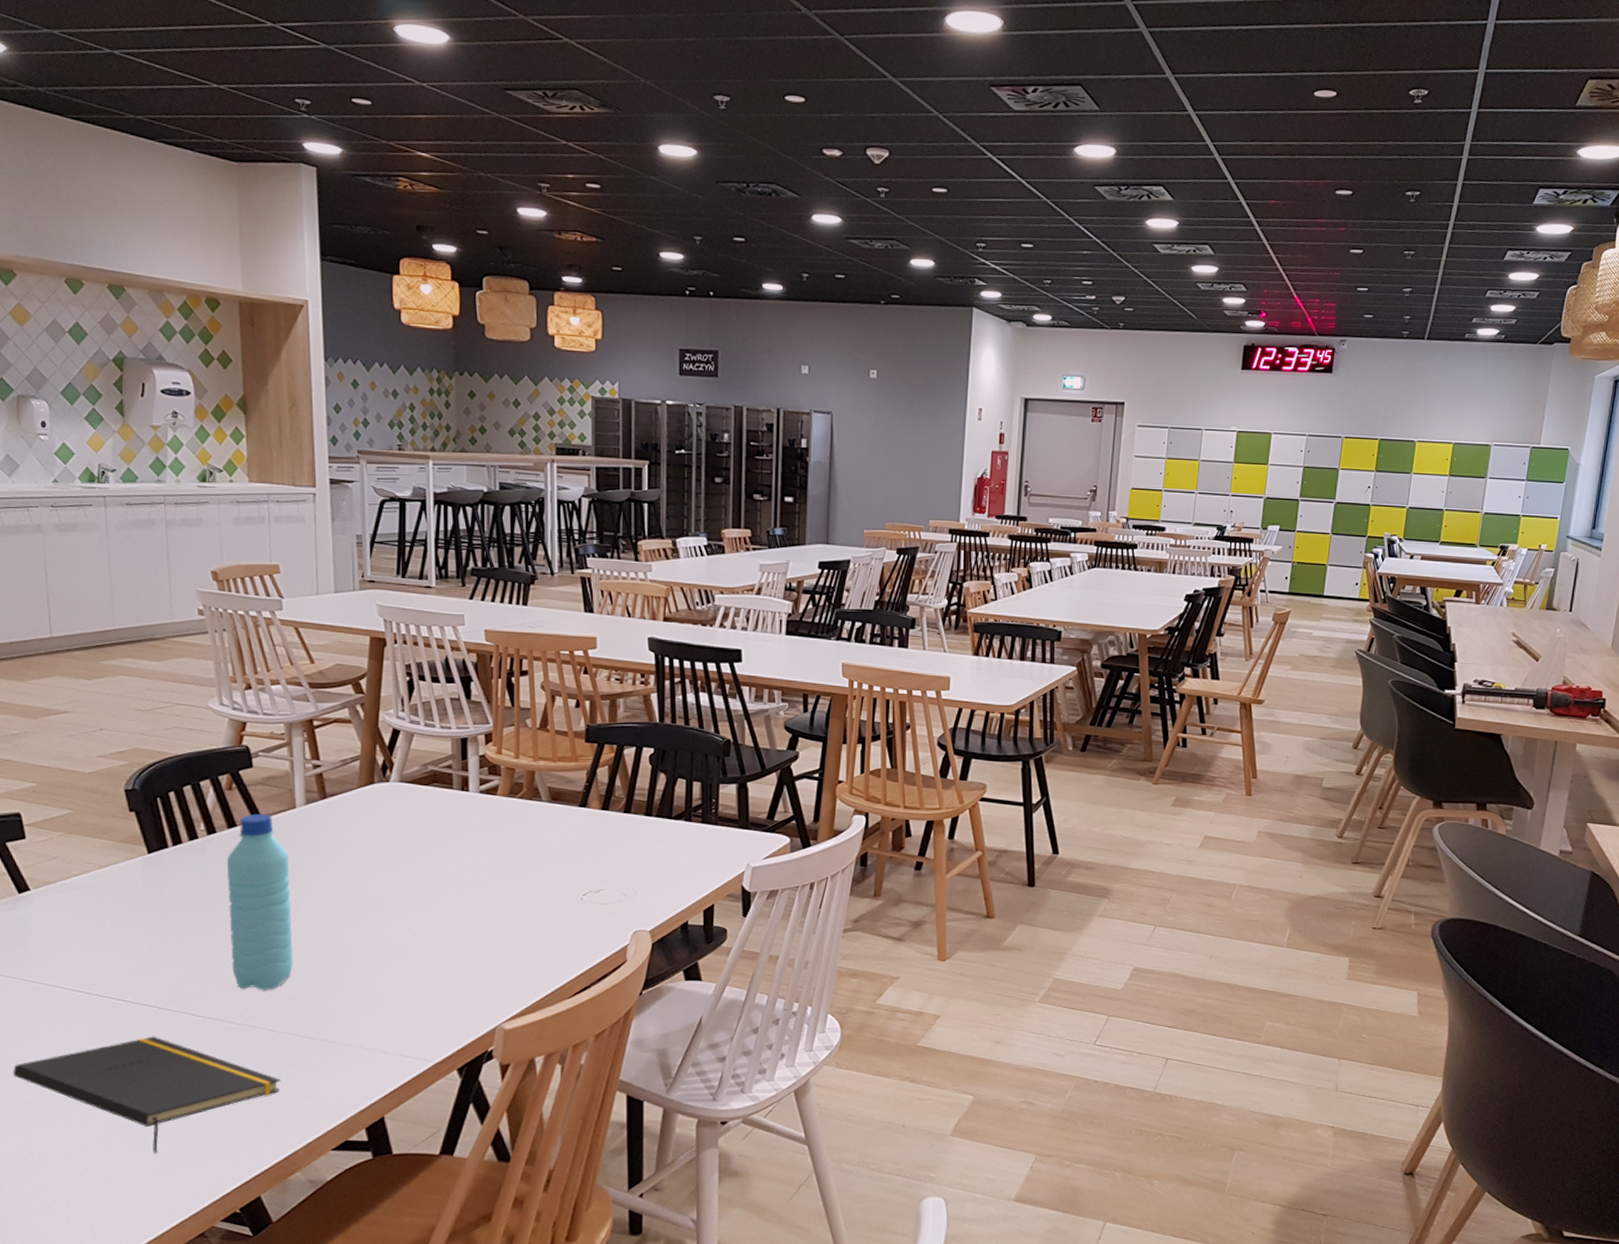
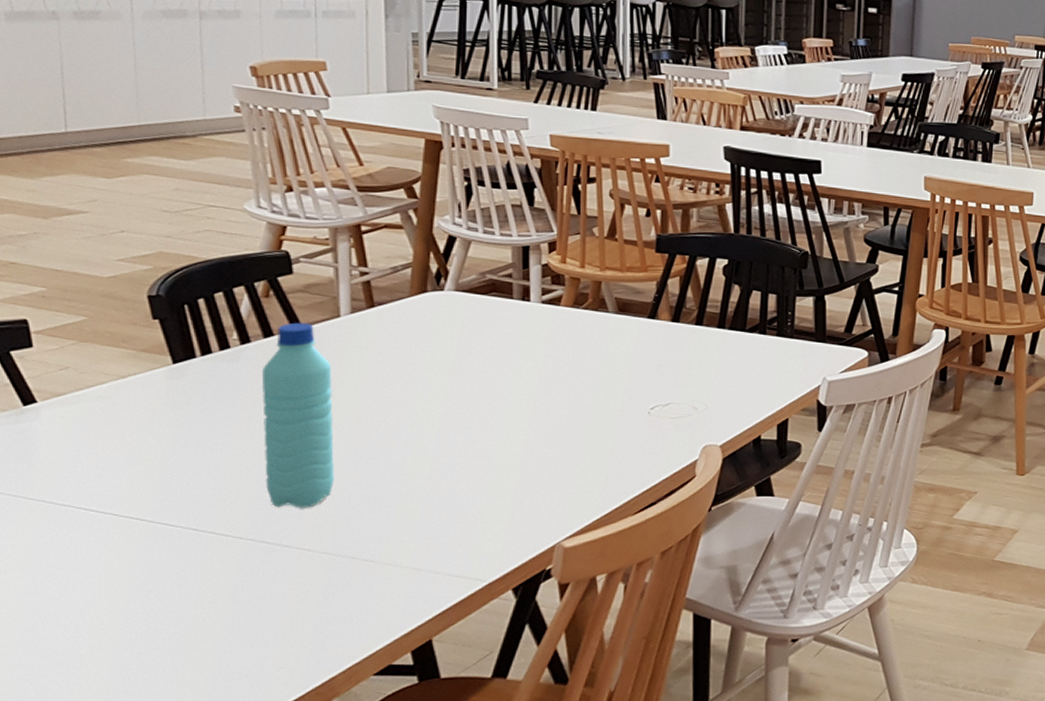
notepad: present [13,1036,281,1154] -> none [14,557,318,682]

